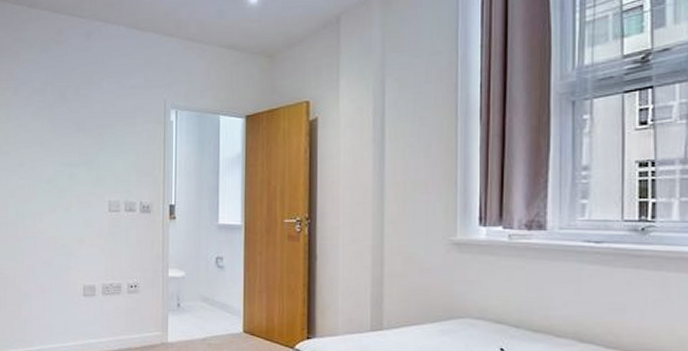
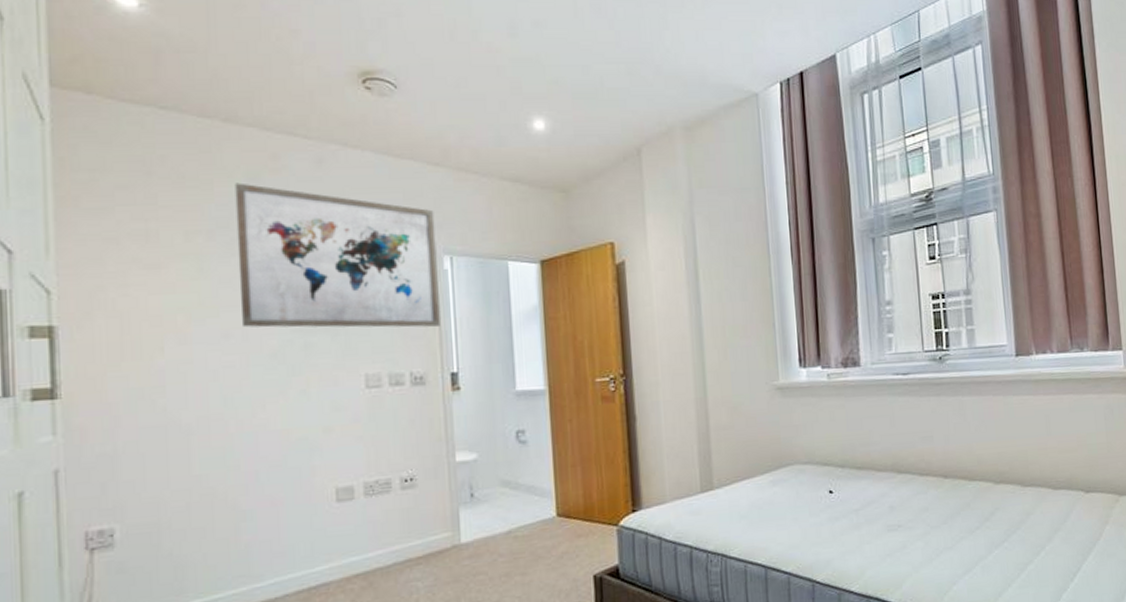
wall art: none [31,52,166,167] -> present [234,182,440,328]

